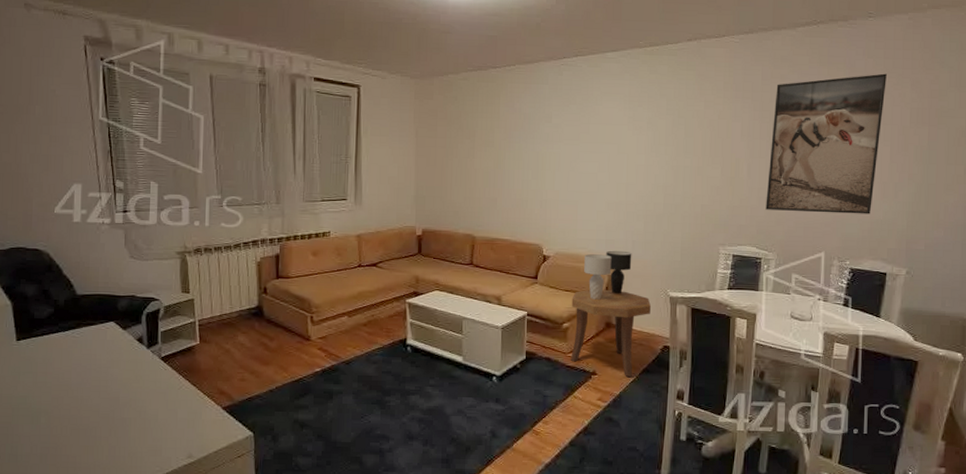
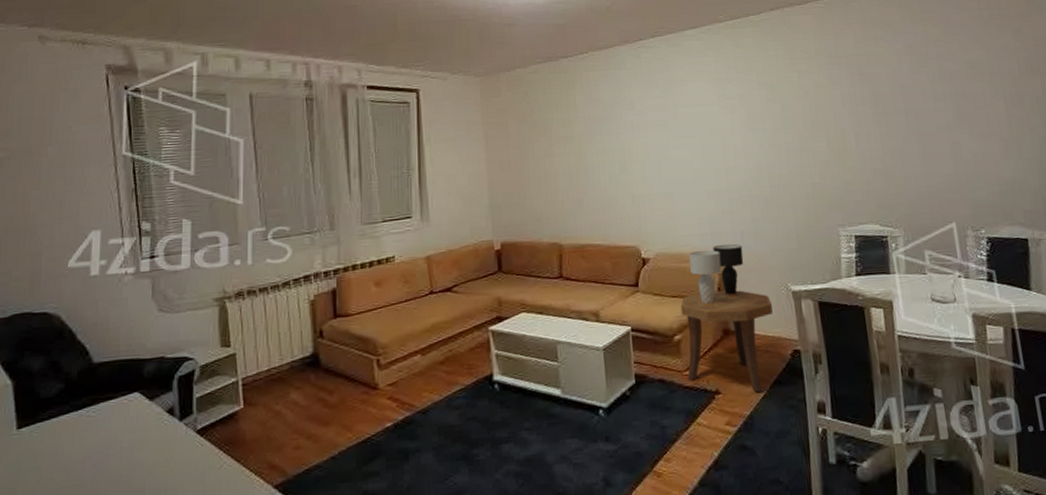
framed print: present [765,73,887,214] -> none [871,25,997,182]

